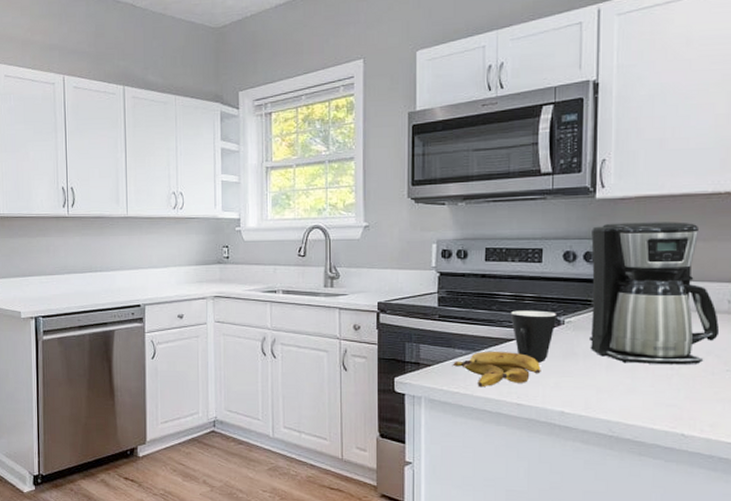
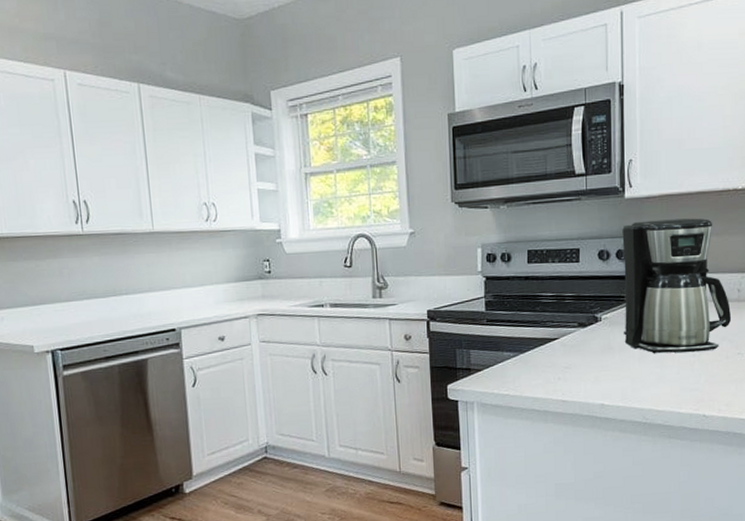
banana: present [452,352,541,388] -> none [501,351,583,388]
mug: present [511,310,557,363] -> none [553,309,595,359]

